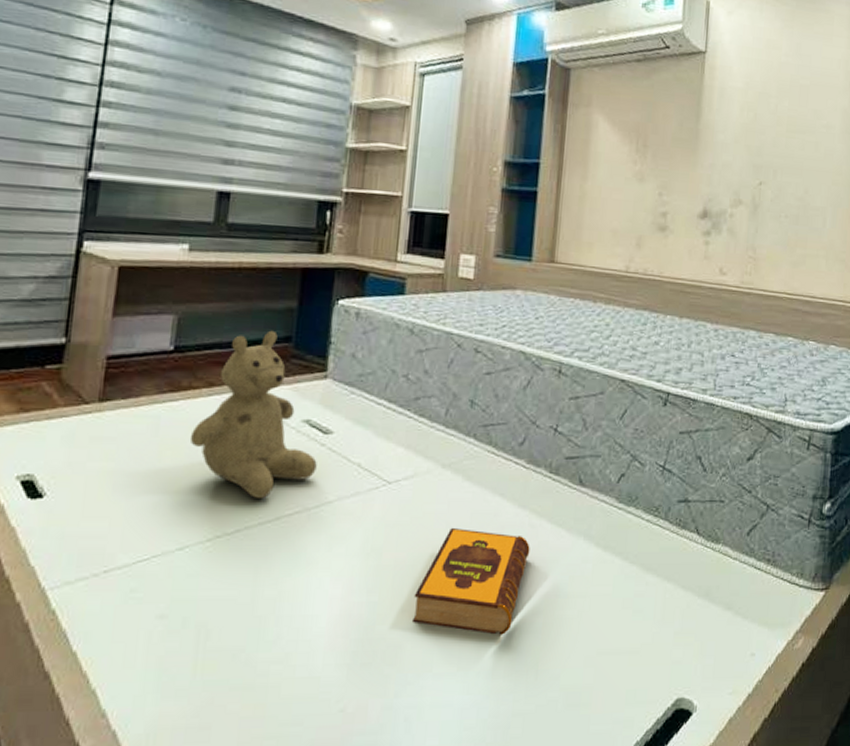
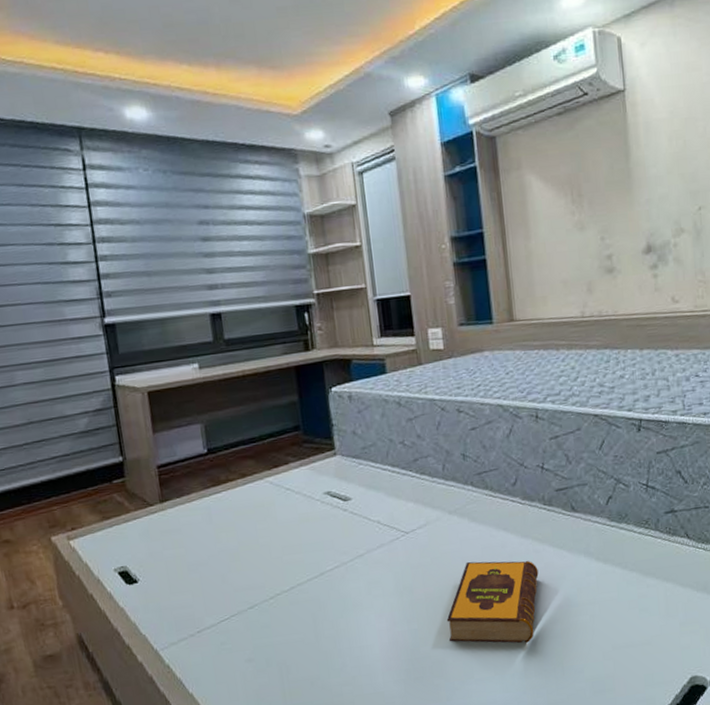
teddy bear: present [189,330,317,499] -> none [237,423,345,561]

